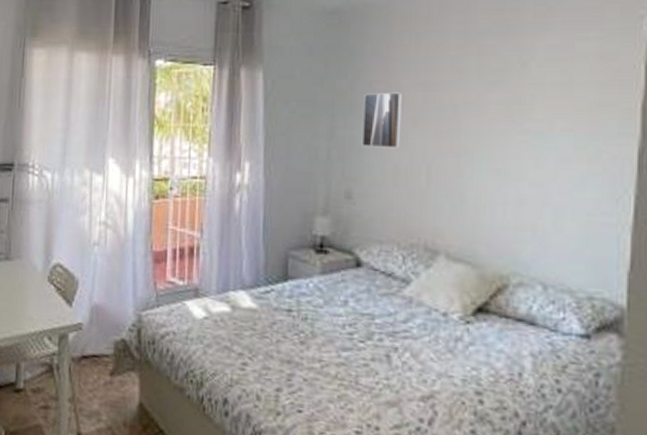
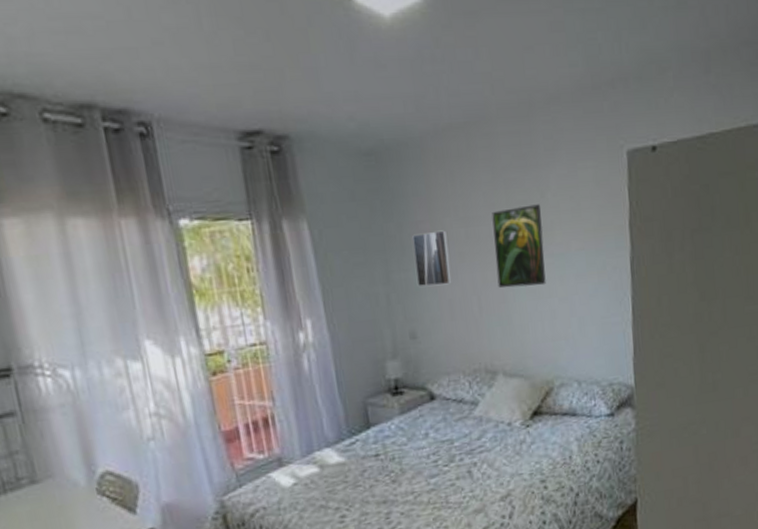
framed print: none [454,75,519,165] -> present [492,204,546,288]

